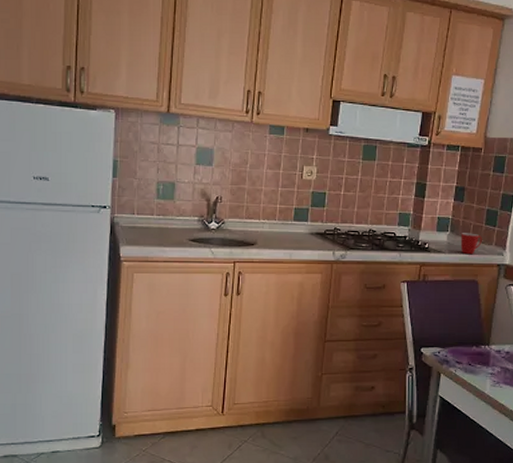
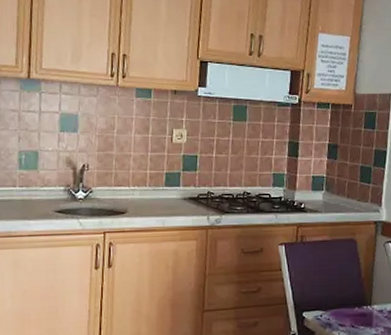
mug: present [460,233,482,255] -> none [336,191,358,213]

